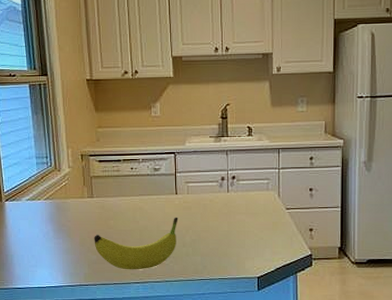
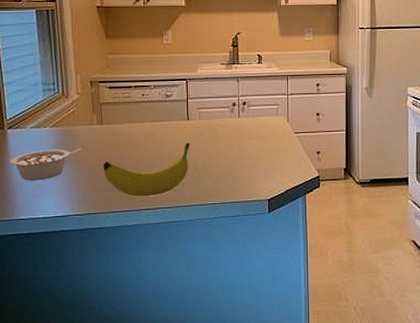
legume: none [8,220,73,252] -> present [10,148,81,181]

